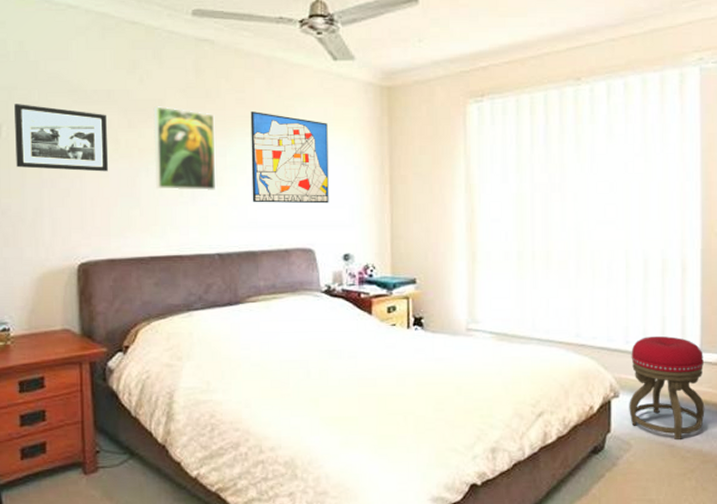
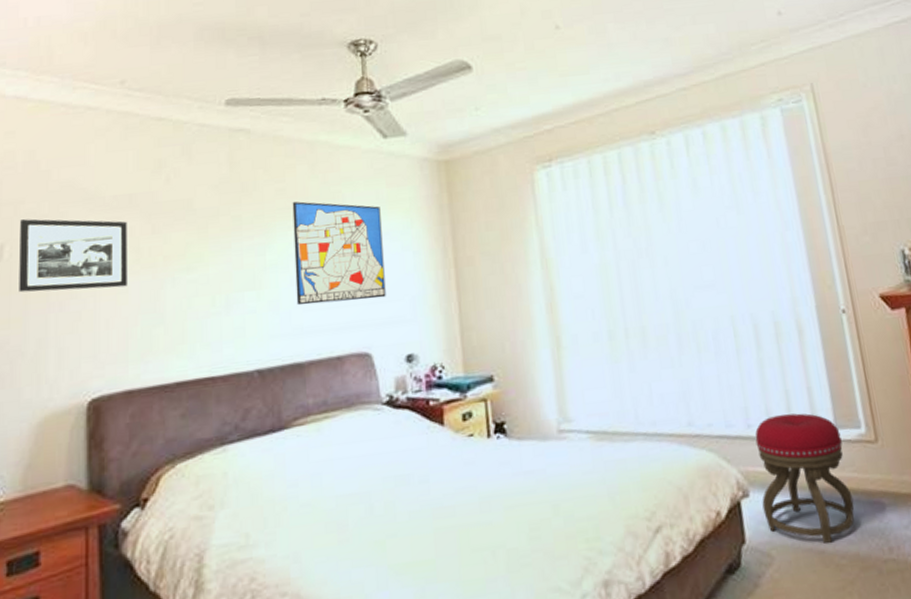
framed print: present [154,106,216,191] -> none [182,206,255,301]

